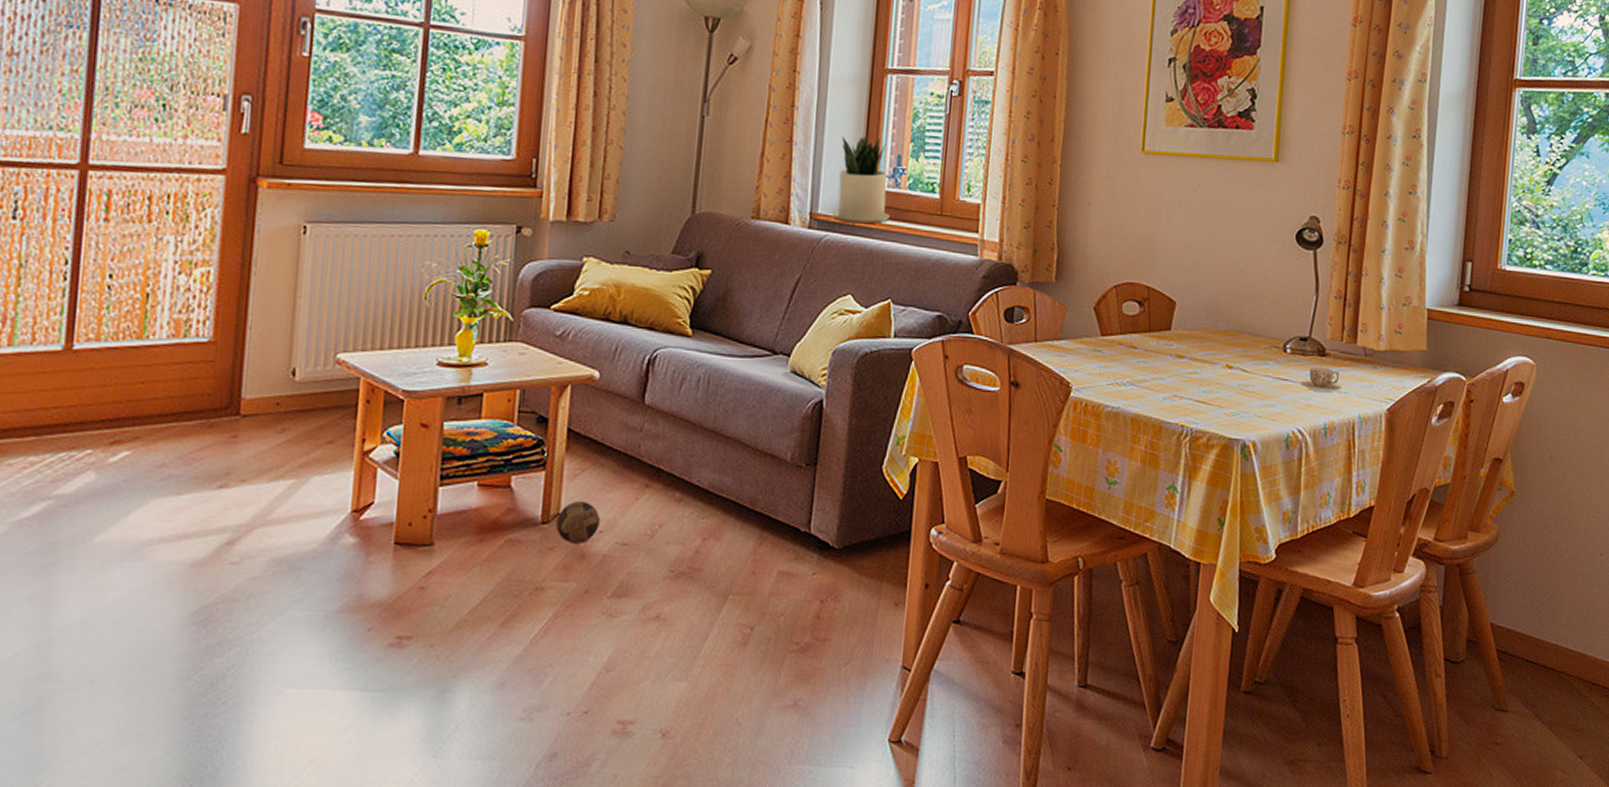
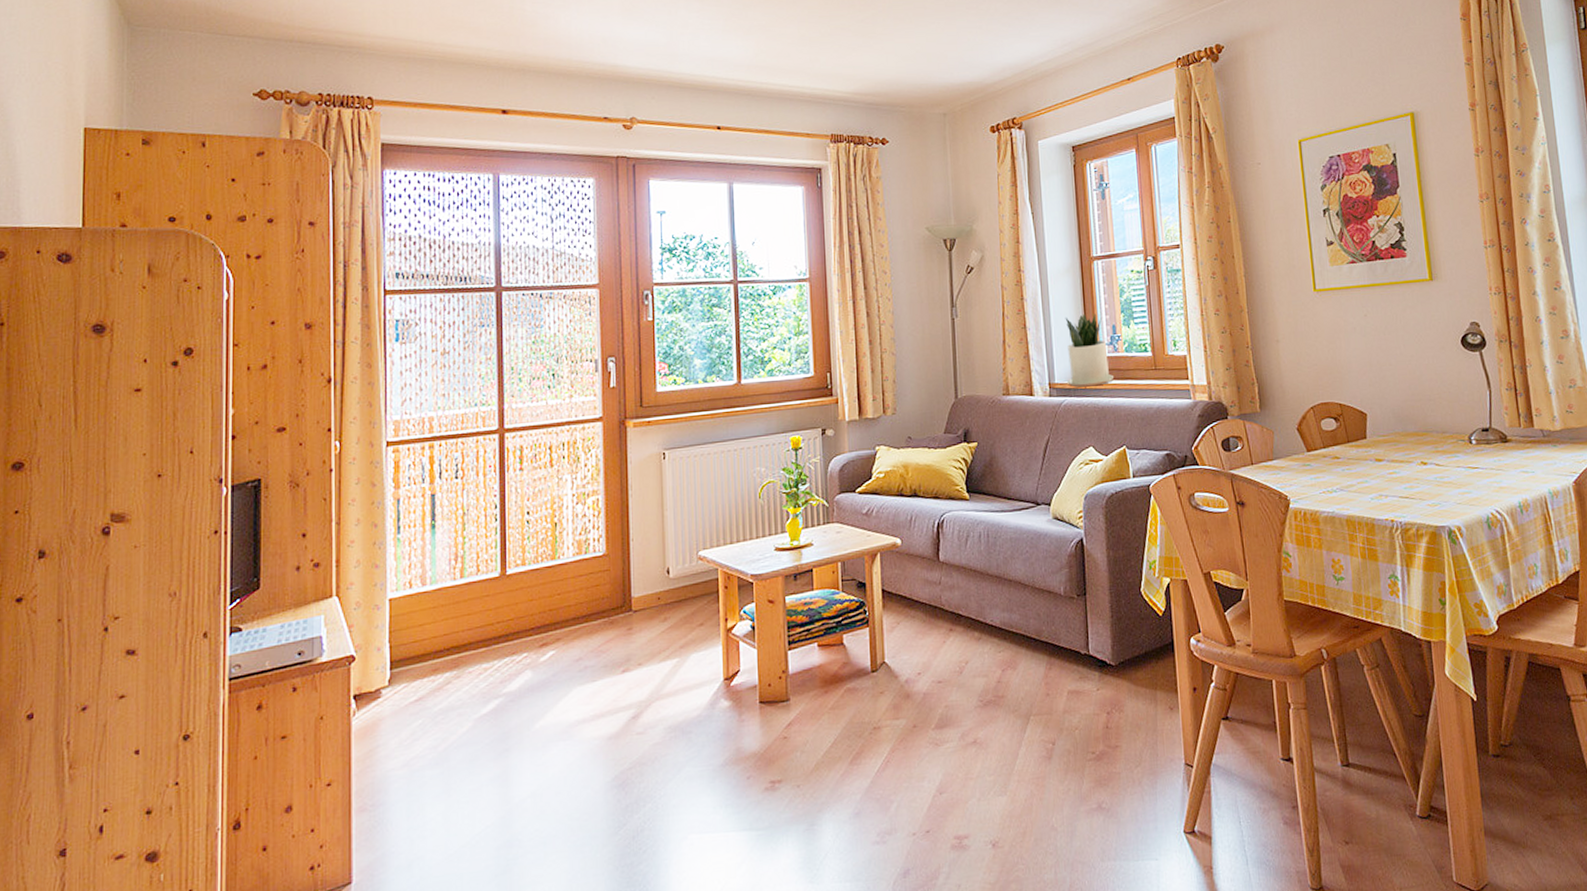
ball: present [556,500,601,543] -> none [883,648,918,686]
teacup: present [1299,366,1342,393] -> none [1489,452,1528,475]

